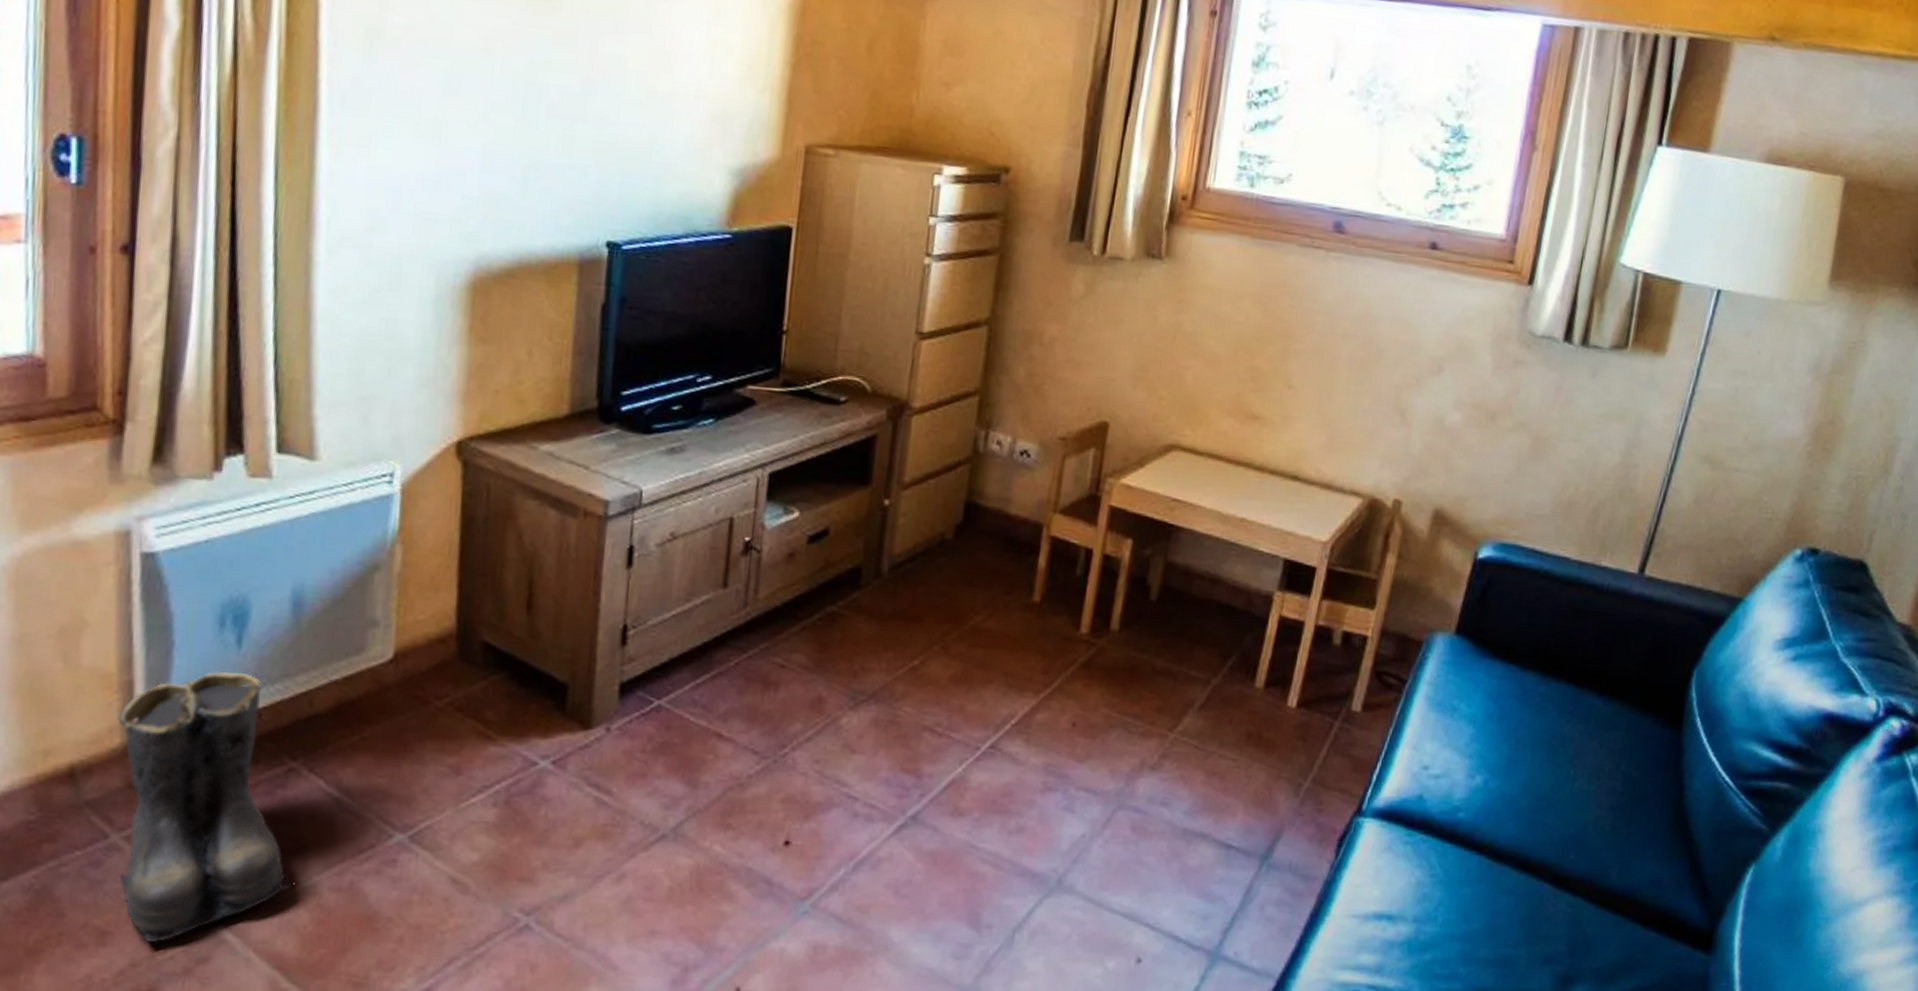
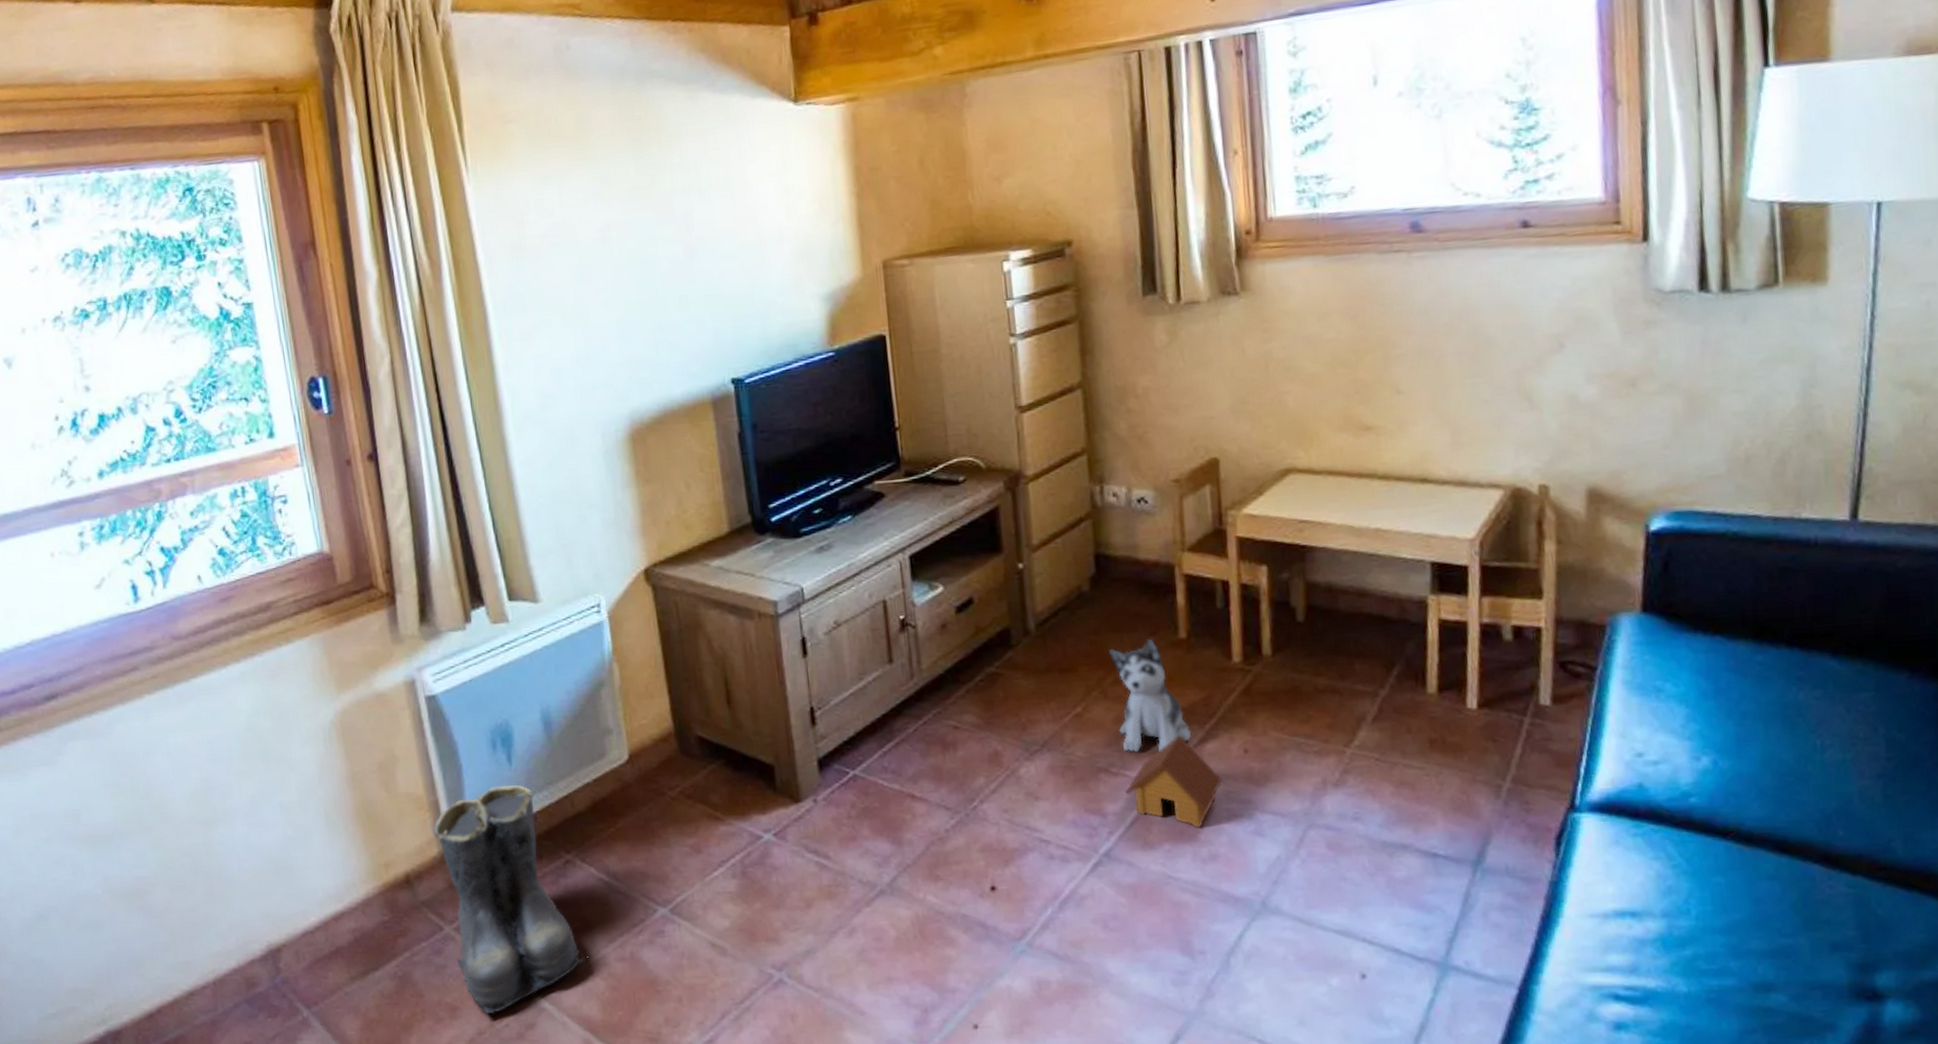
toy house: none [946,701,1046,799] -> present [1125,735,1223,828]
plush toy: none [952,598,1024,716] -> present [1109,639,1191,753]

